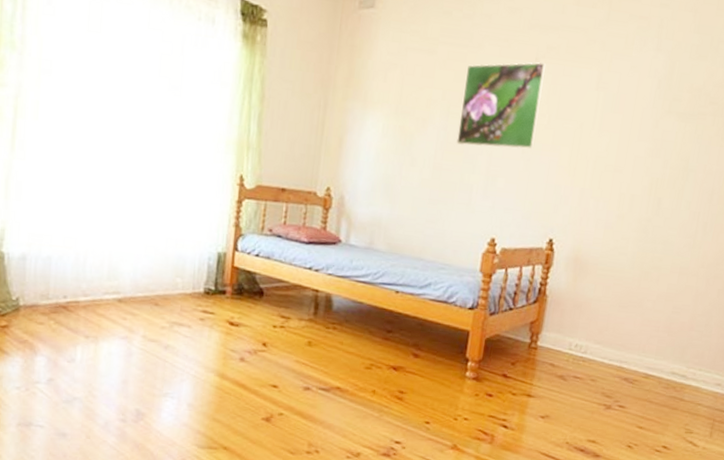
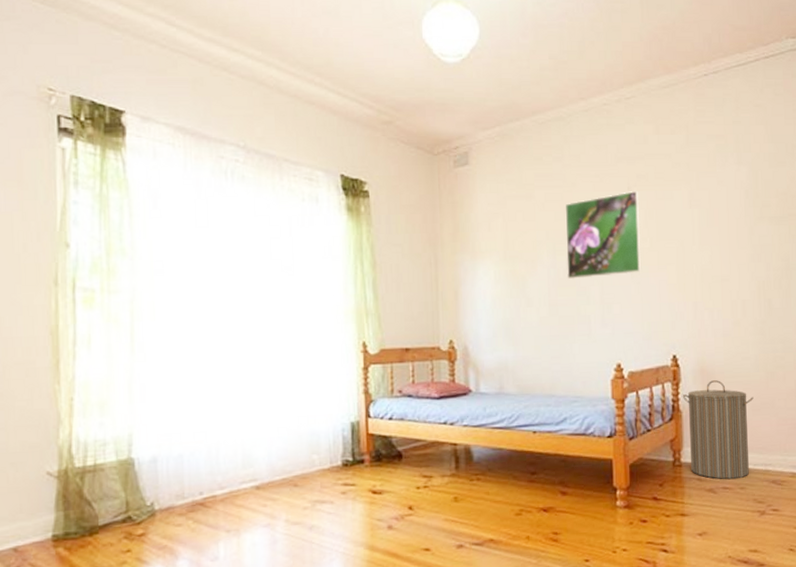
laundry hamper: none [546,270,623,371] -> present [683,380,754,480]

